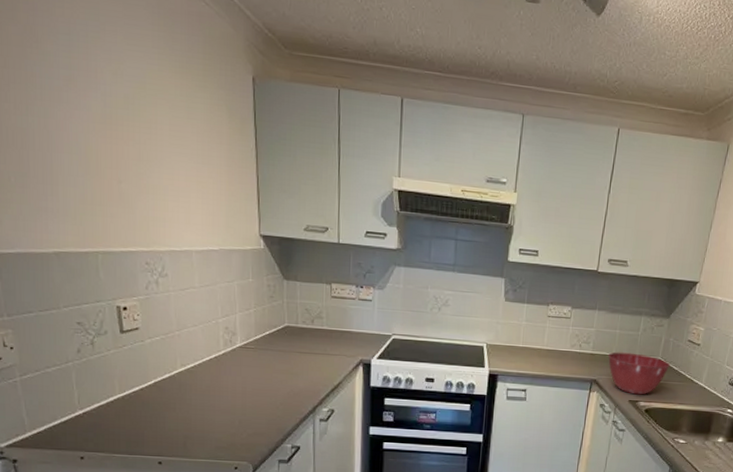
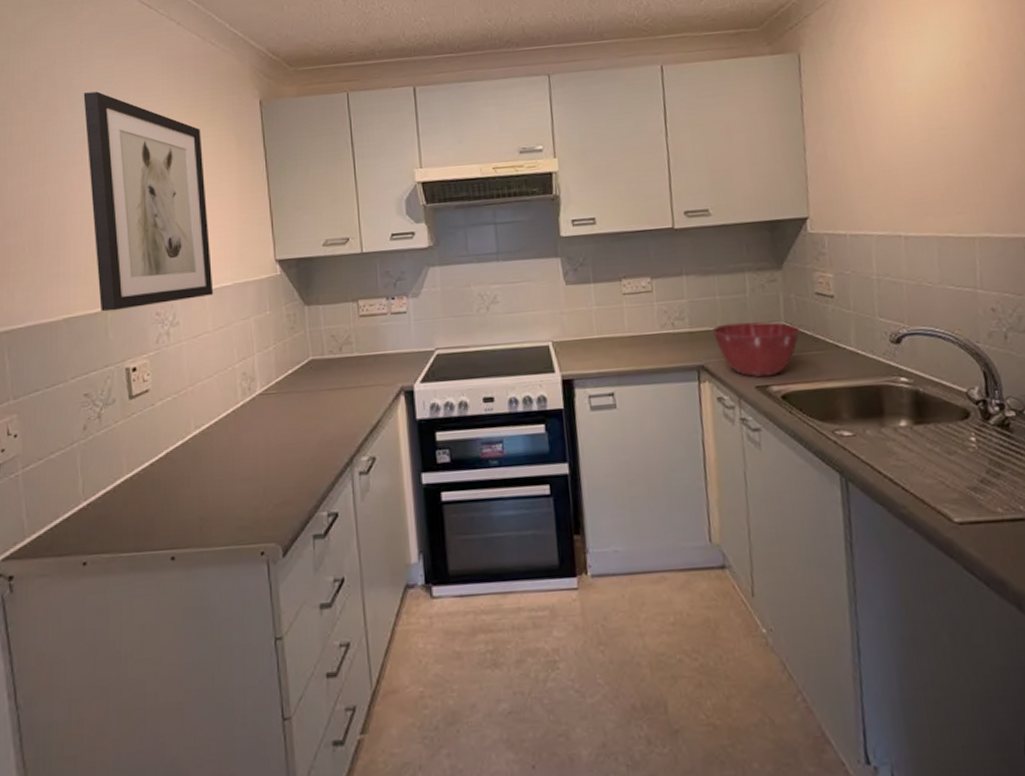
wall art: none [66,25,201,256] -> present [83,91,214,312]

